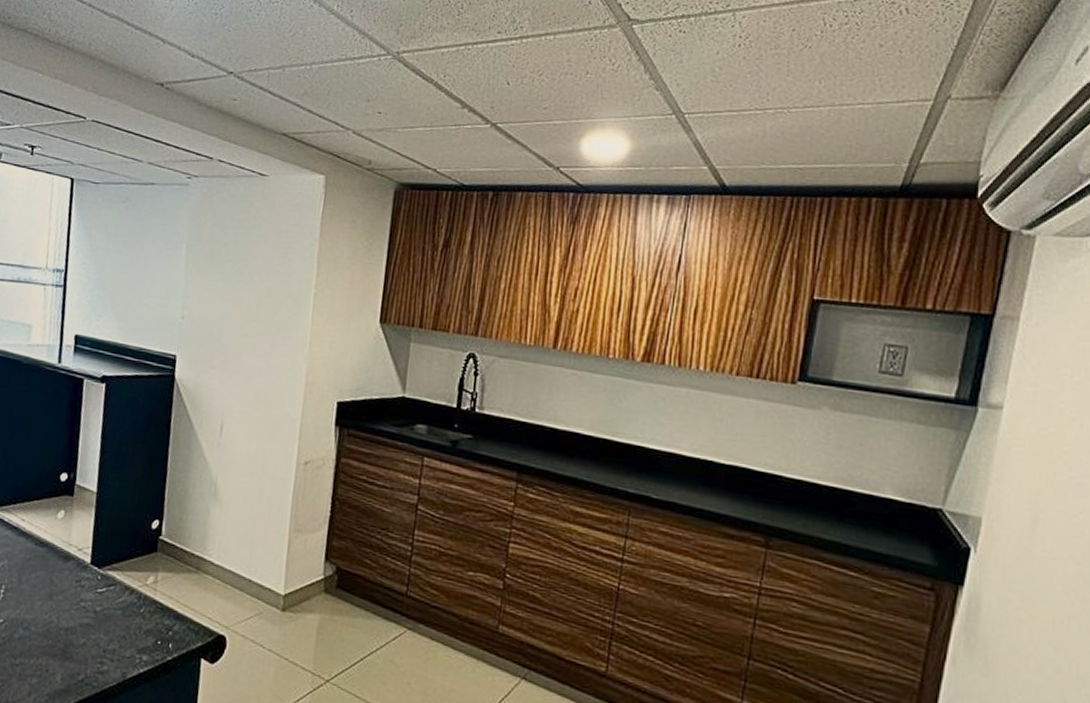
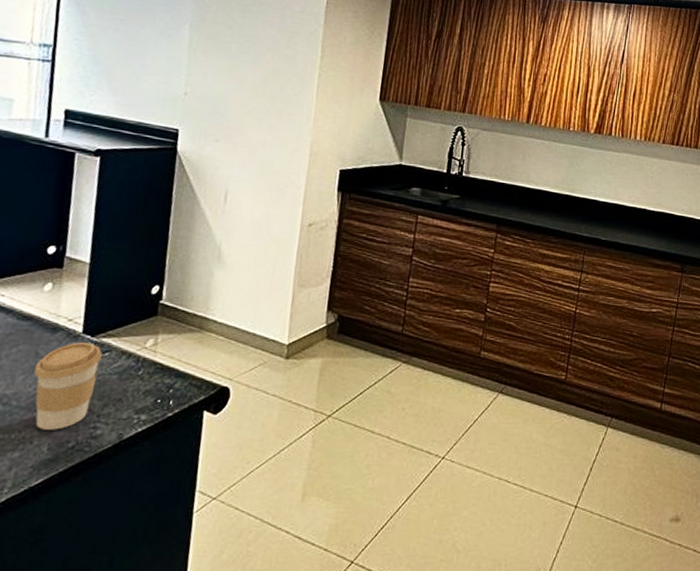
coffee cup: none [49,573,108,661] -> present [34,341,103,430]

